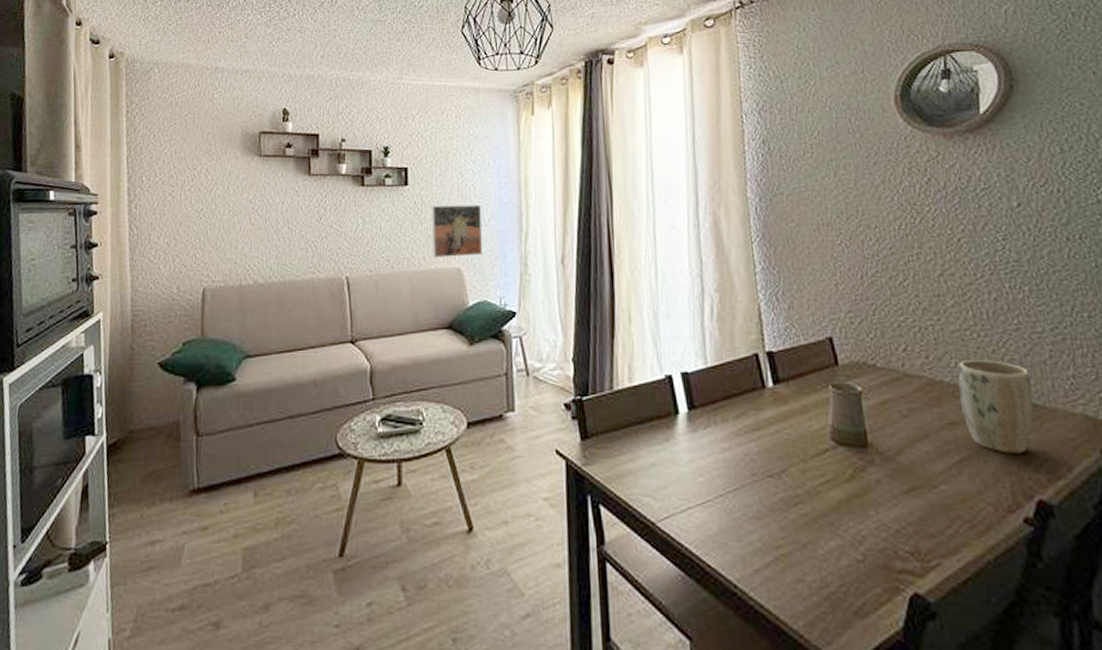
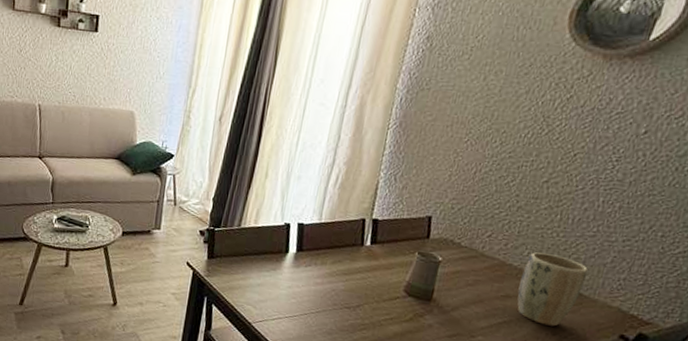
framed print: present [432,204,482,258] -> none [112,54,158,103]

